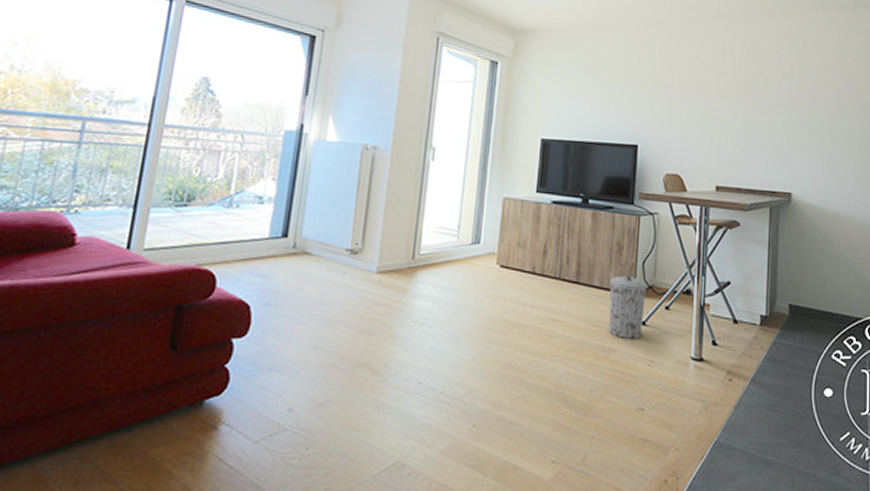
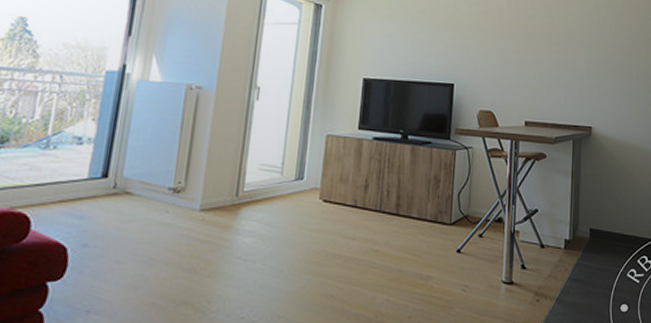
trash can: present [608,275,648,339] -> none [425,206,463,266]

